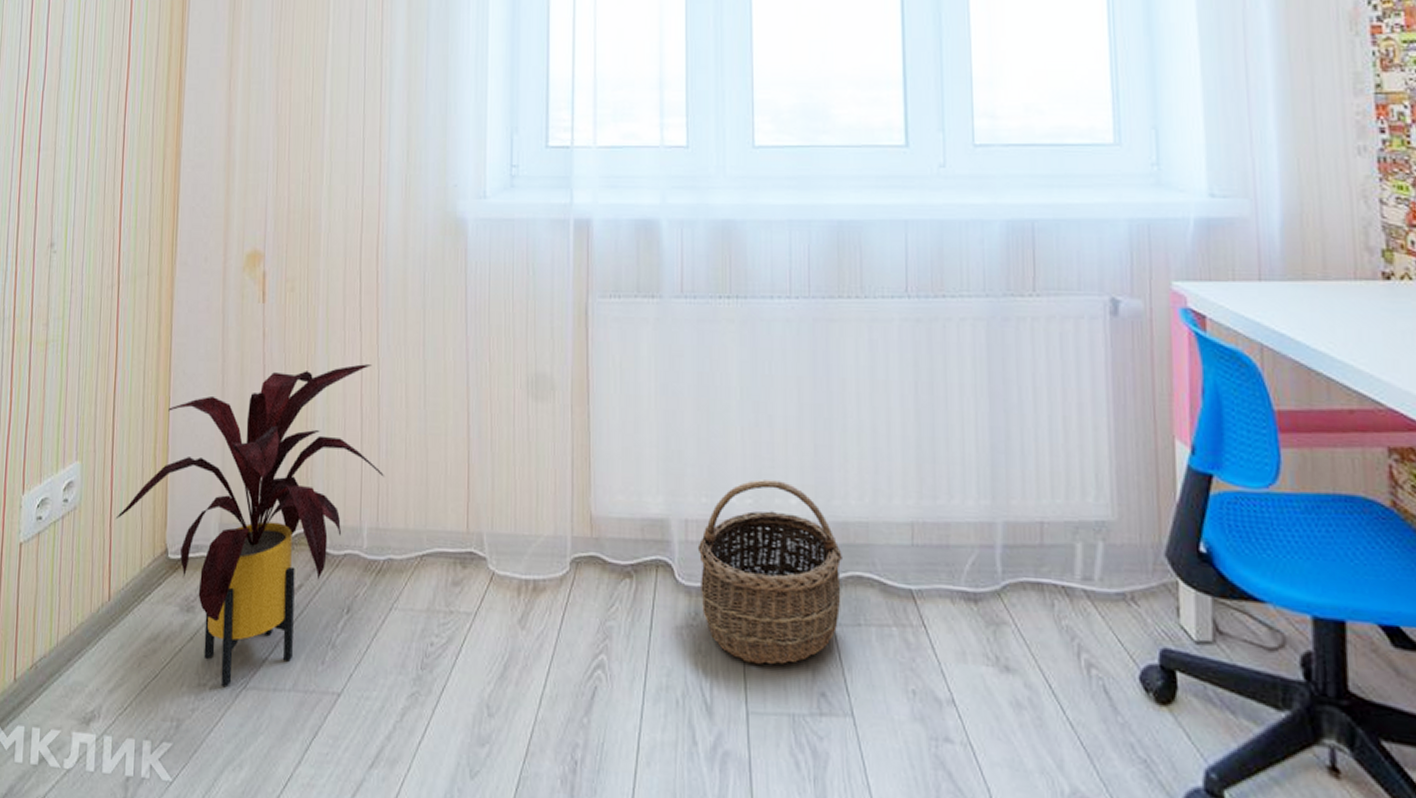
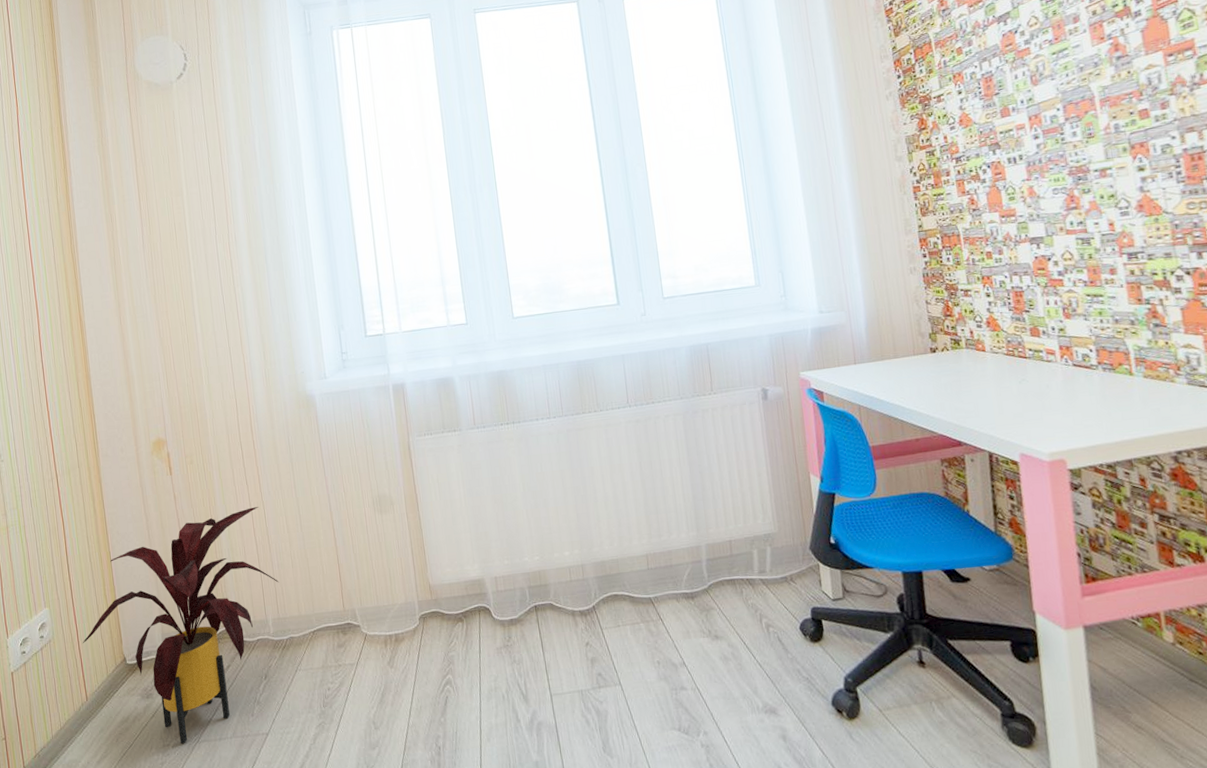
wicker basket: present [697,479,842,664] -> none [505,541,605,663]

